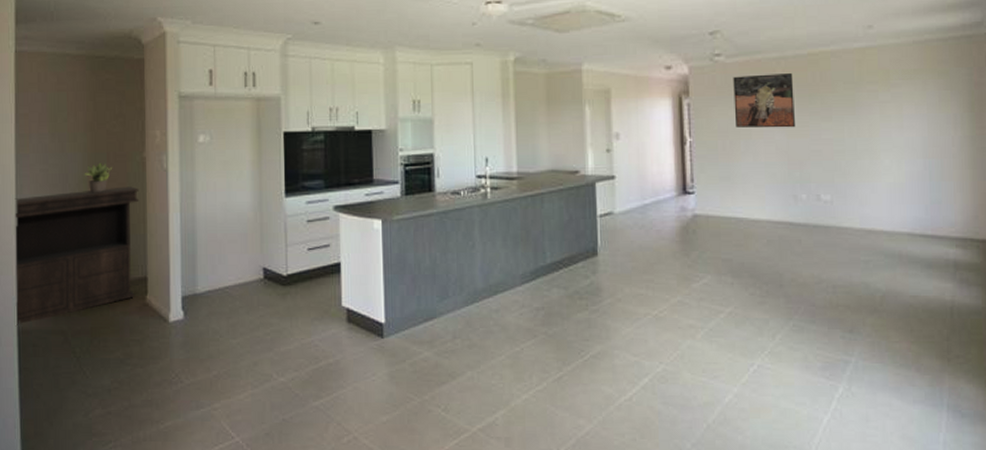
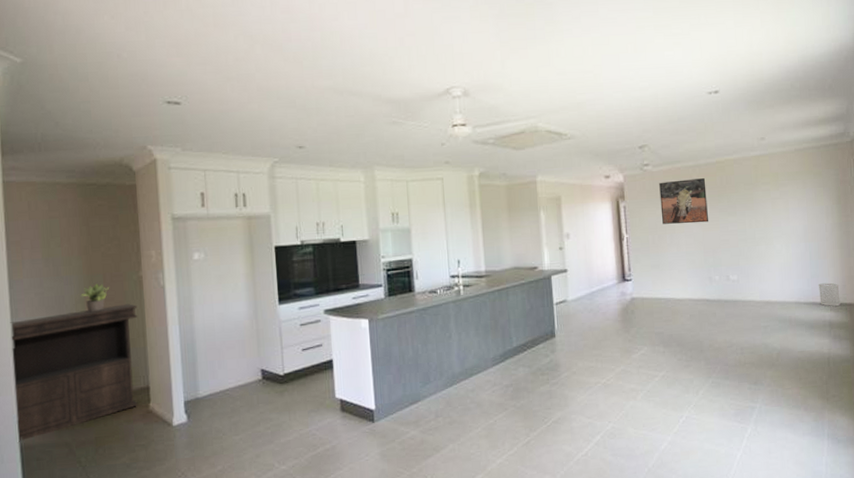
wastebasket: none [941,211,970,241] -> present [819,282,841,306]

